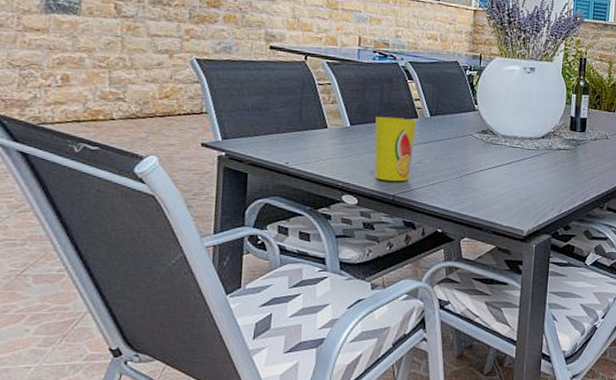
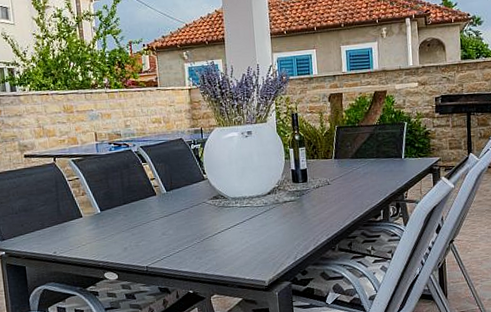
cup: present [375,116,417,182] -> none [120,197,157,255]

